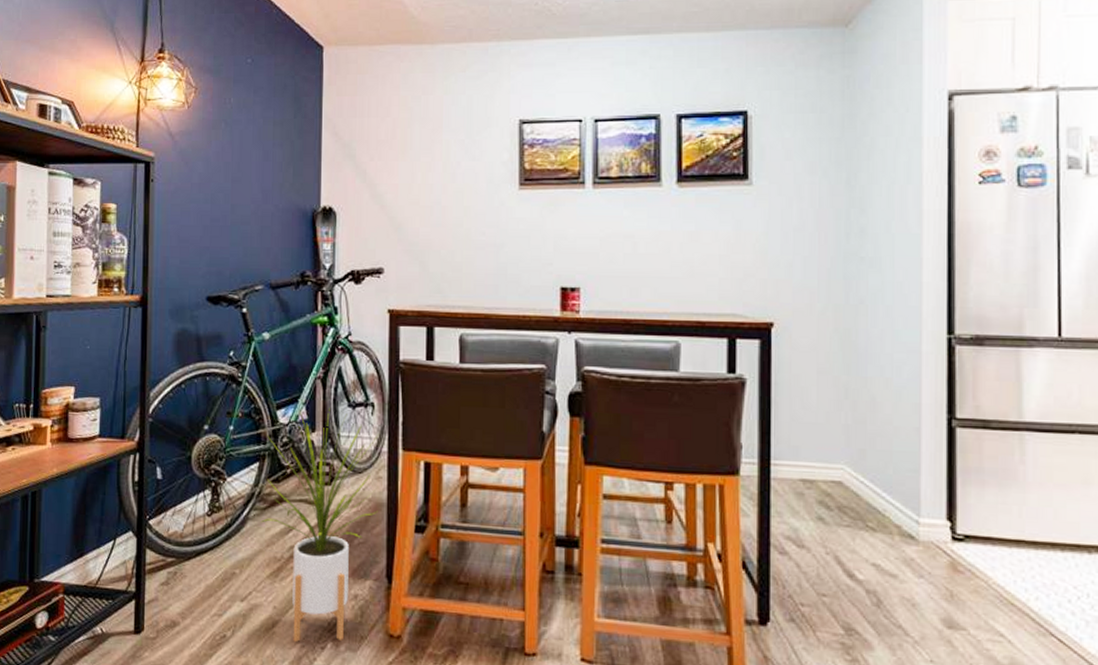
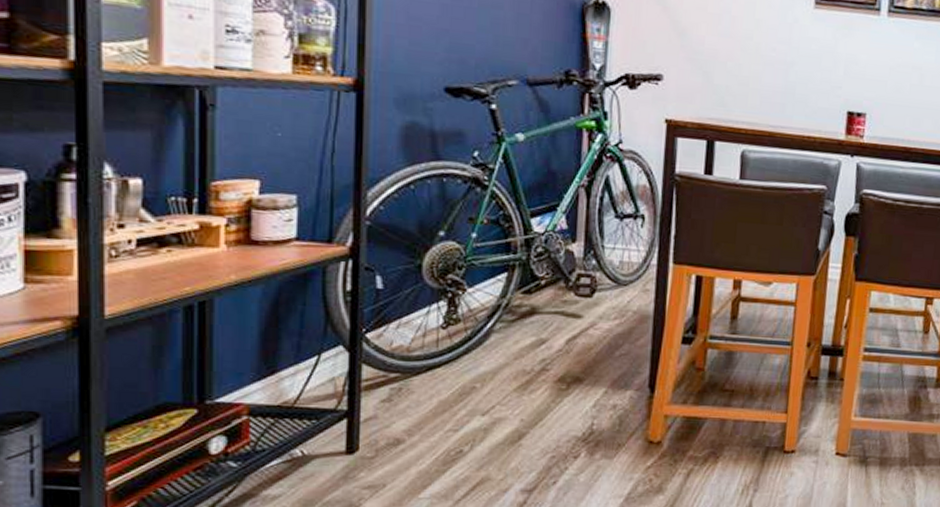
house plant: present [261,407,379,643] -> none [509,218,649,454]

